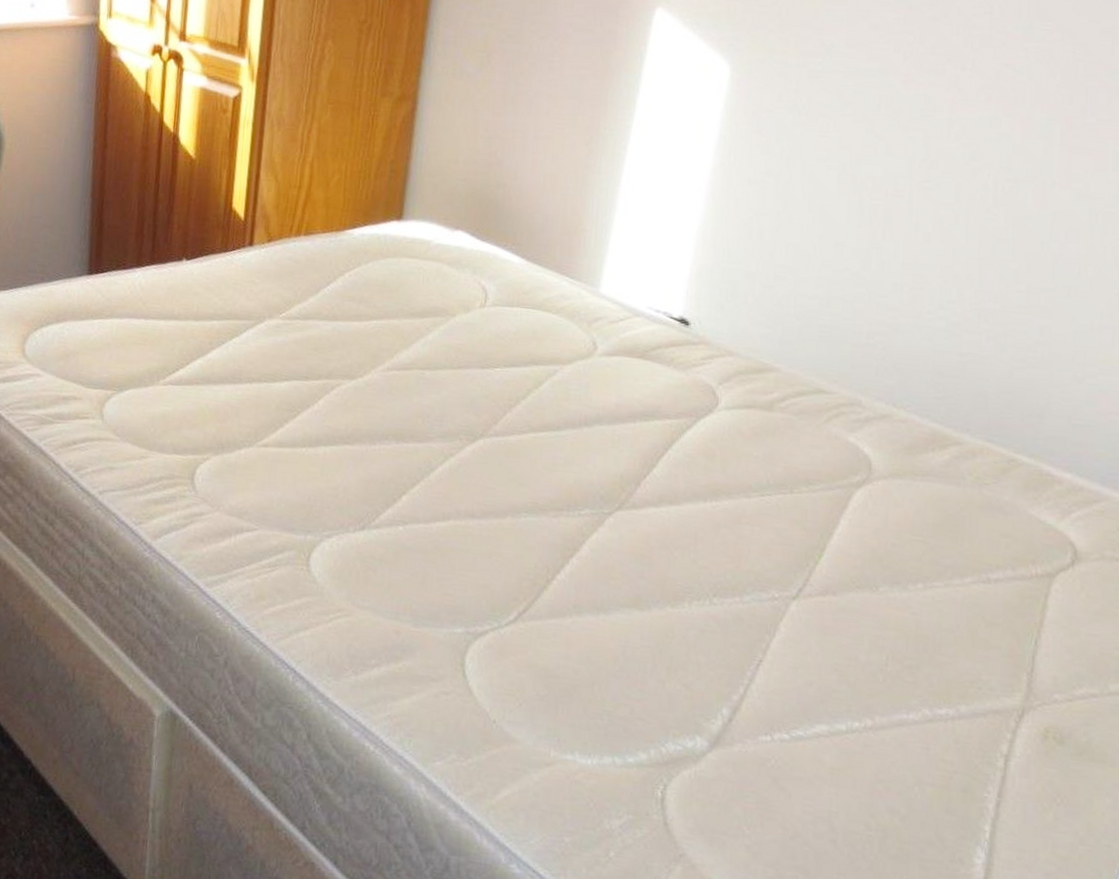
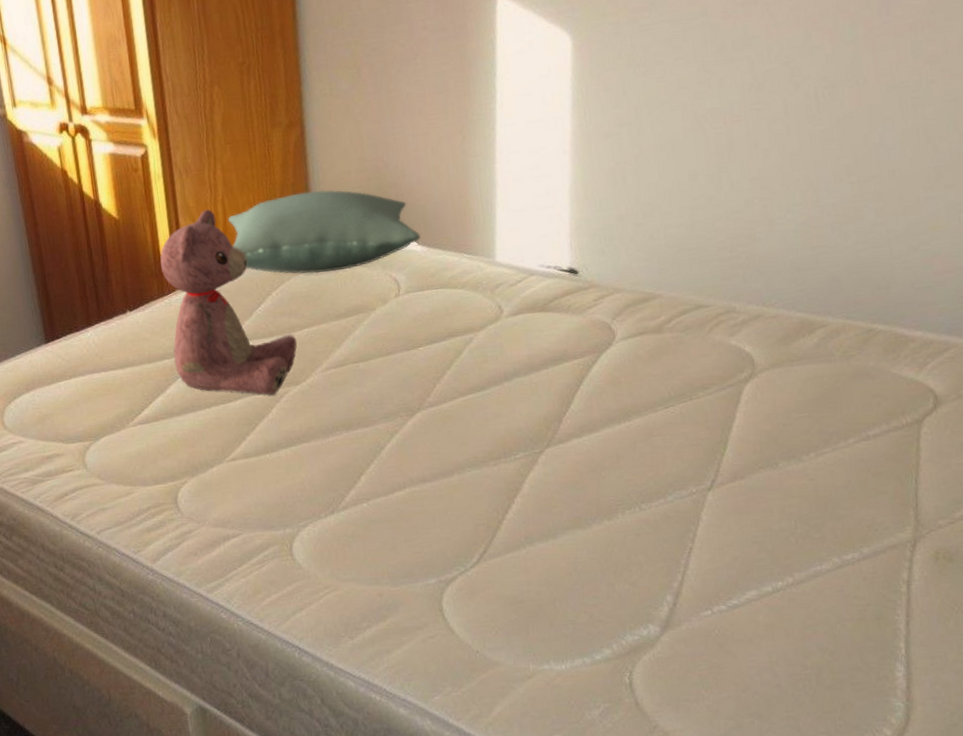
teddy bear: none [223,169,362,384] -> present [160,210,297,395]
pillow: none [313,172,521,266] -> present [228,190,421,274]

